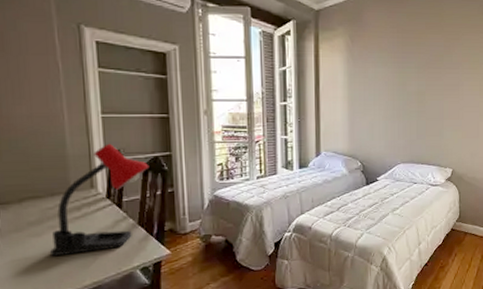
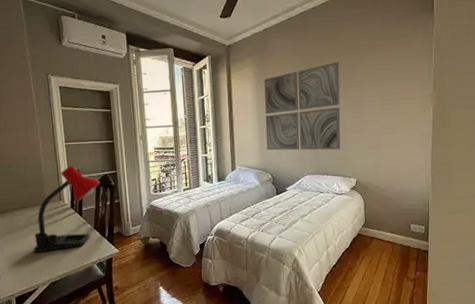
wall art: none [356,40,439,137] -> present [264,61,341,151]

